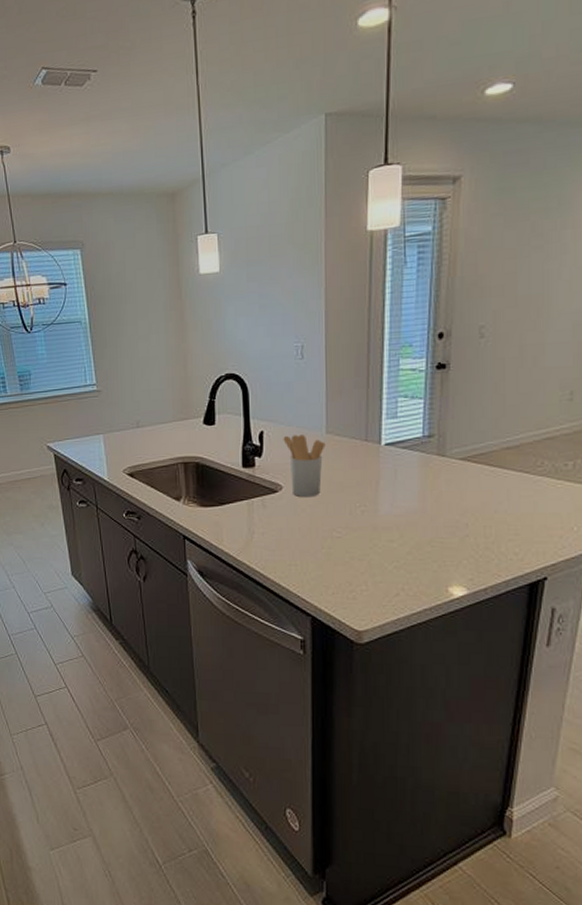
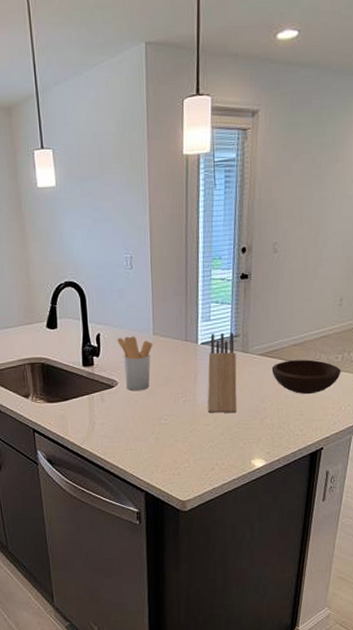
knife block: none [391,432,430,529] -> present [207,333,237,414]
bowl: none [476,466,572,510] -> present [271,359,341,395]

